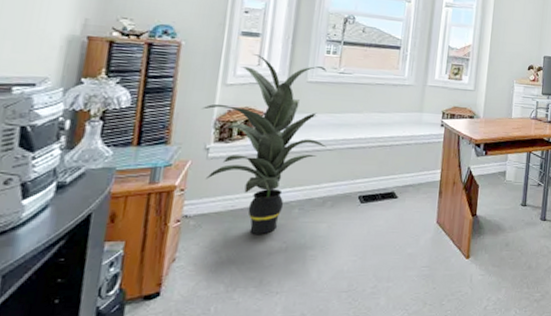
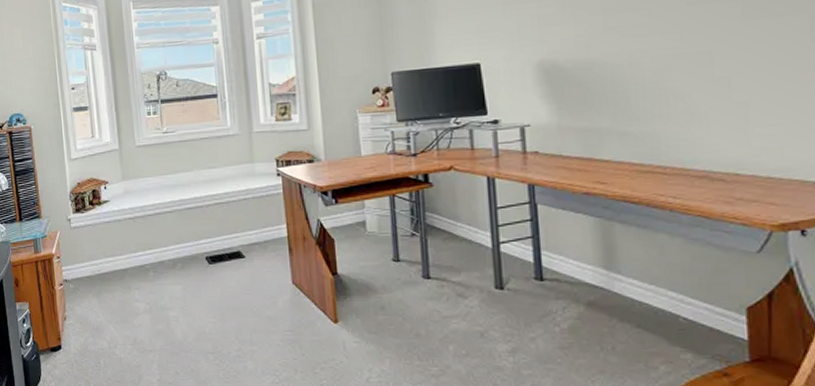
indoor plant: present [202,54,327,234] -> none [58,127,166,296]

